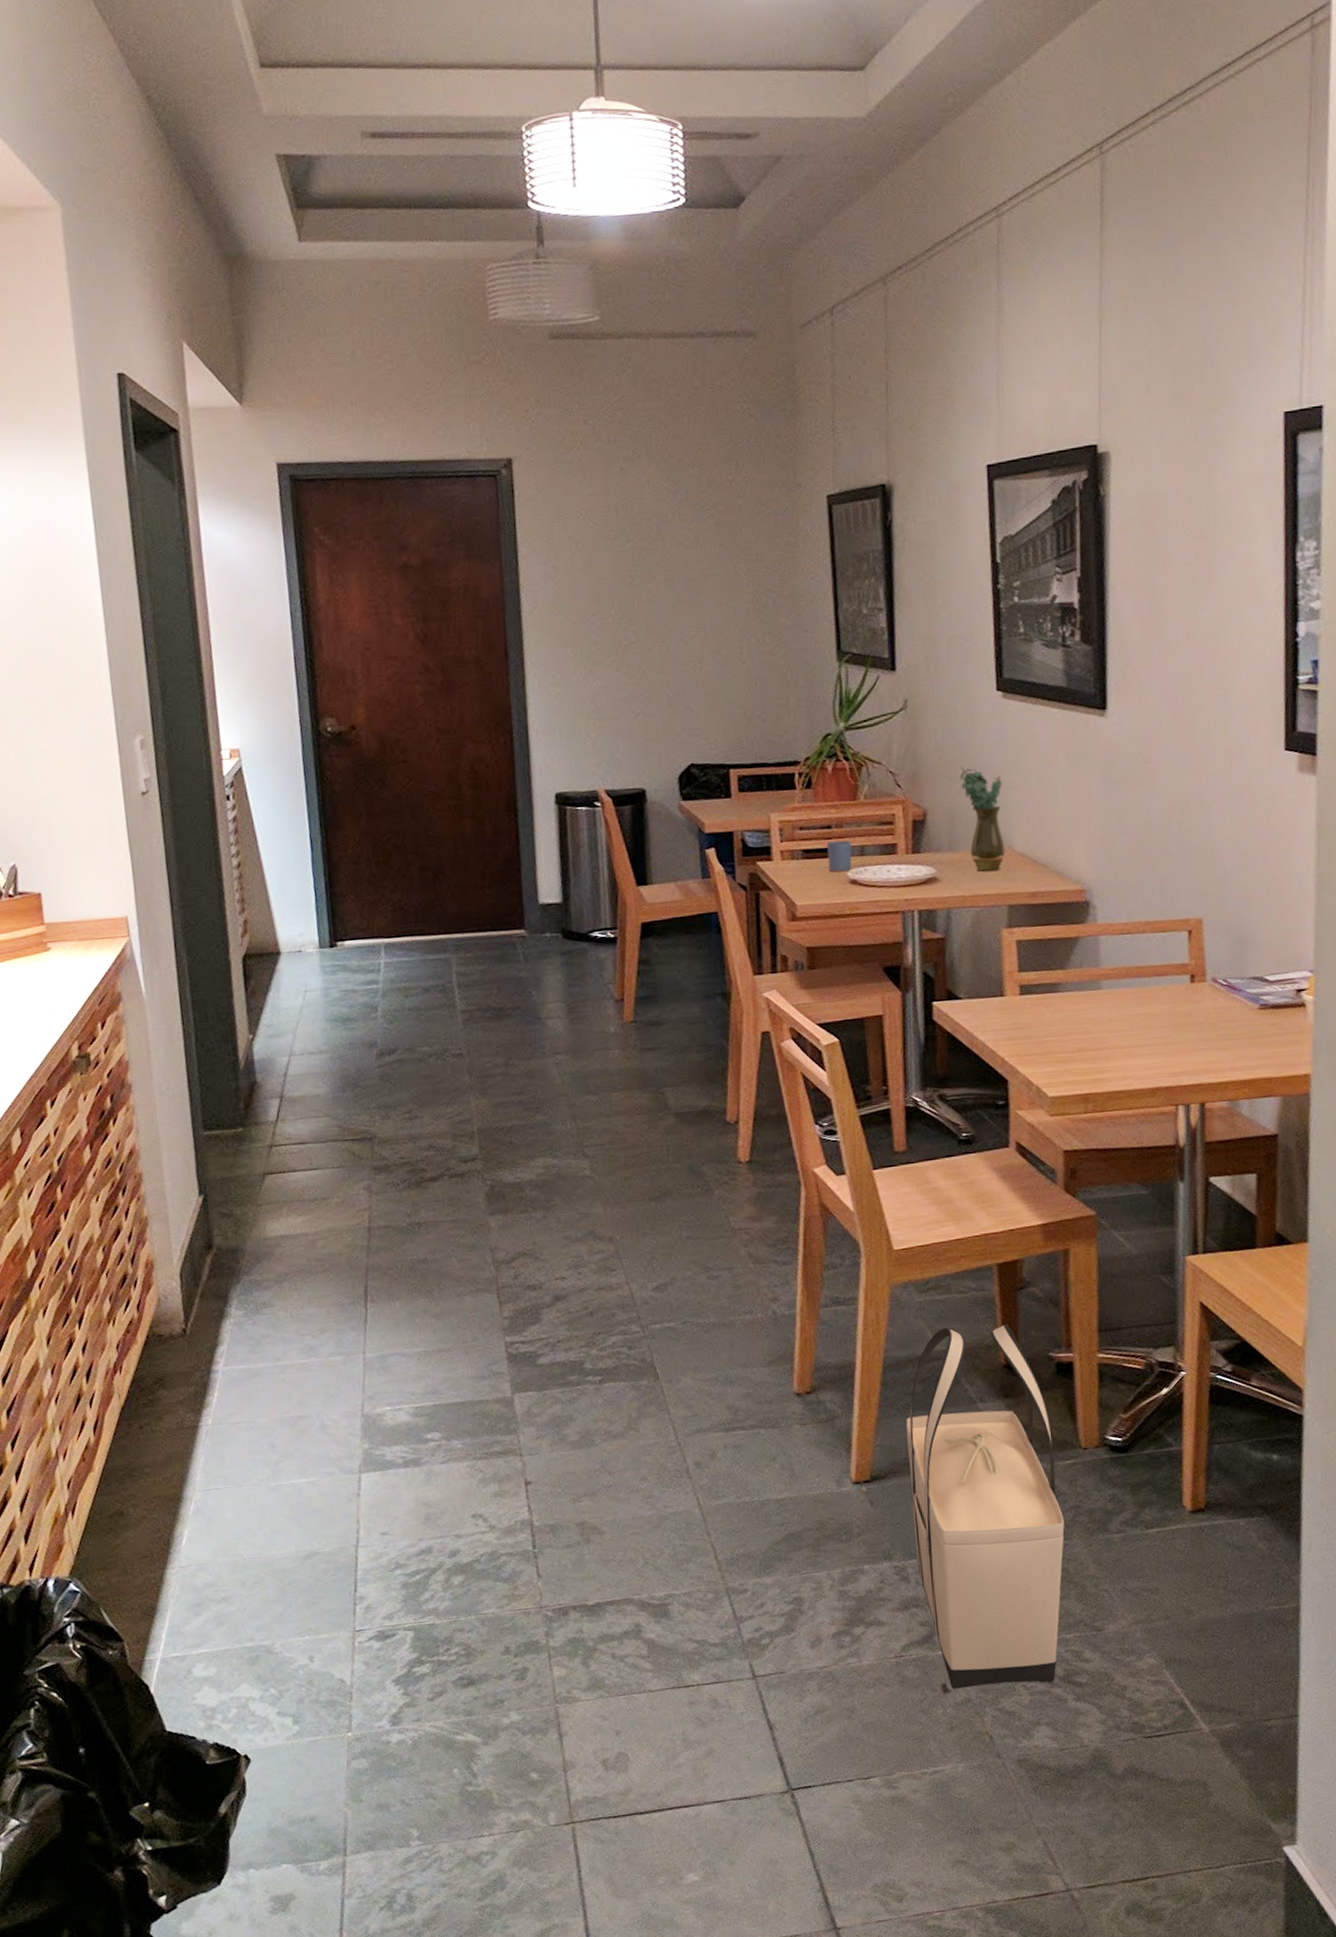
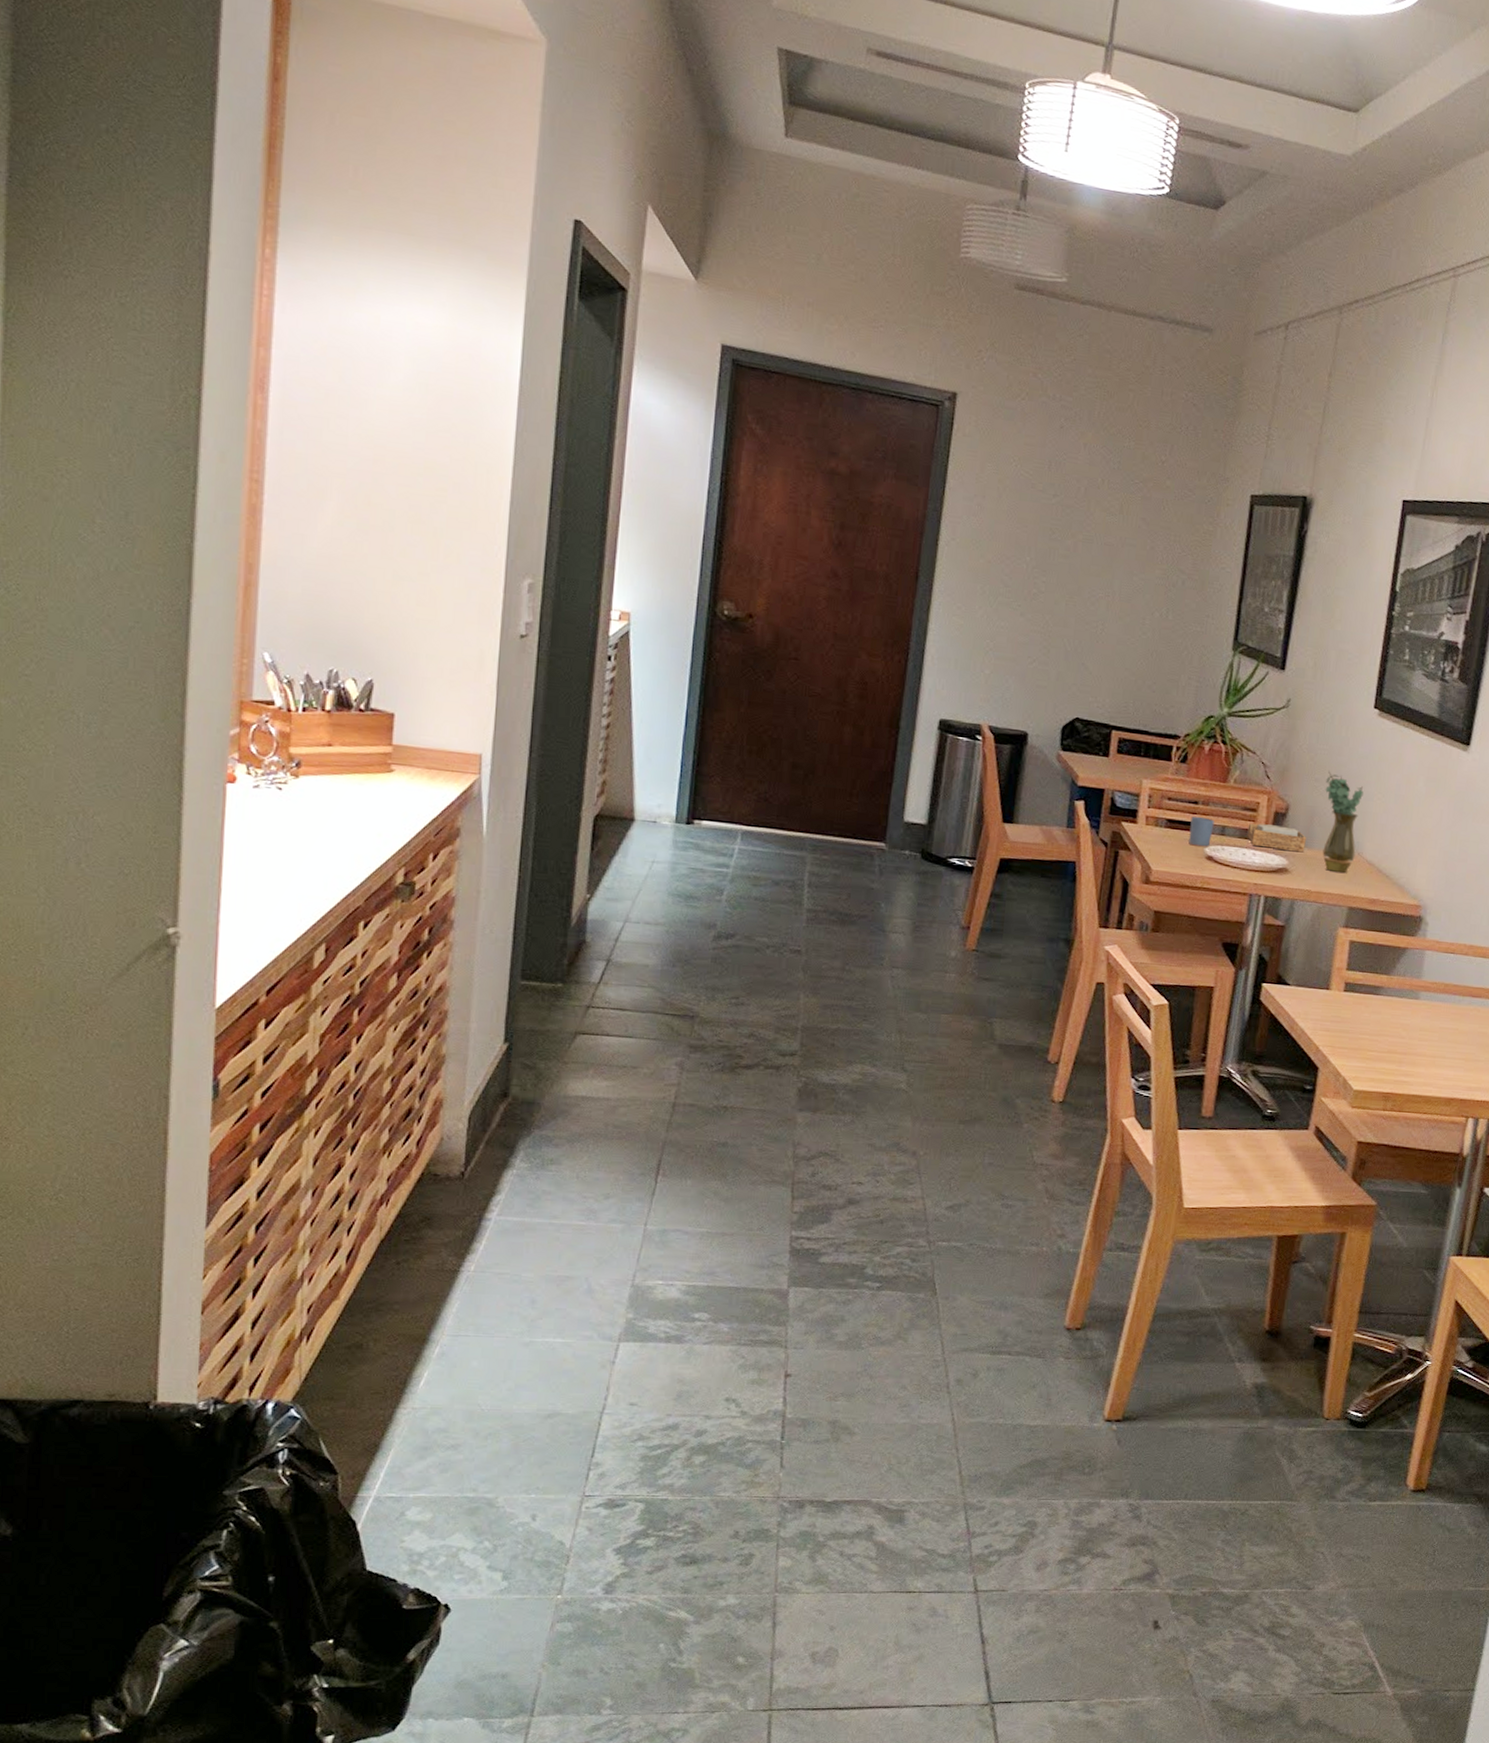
napkin holder: none [887,834,951,861] -> present [1247,823,1306,853]
shopping bag: present [906,1324,1065,1689] -> none [1151,1287,1300,1631]

